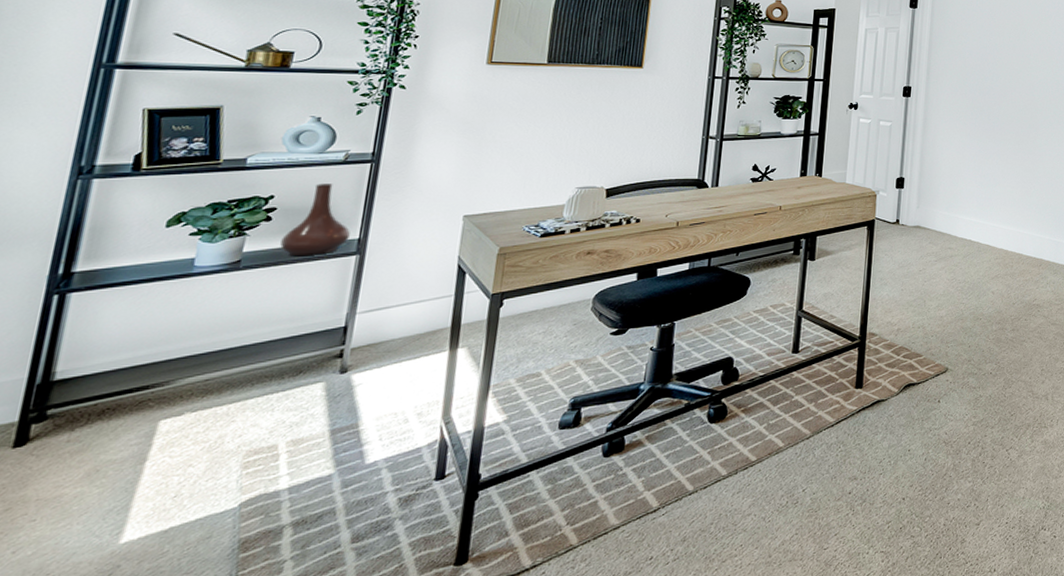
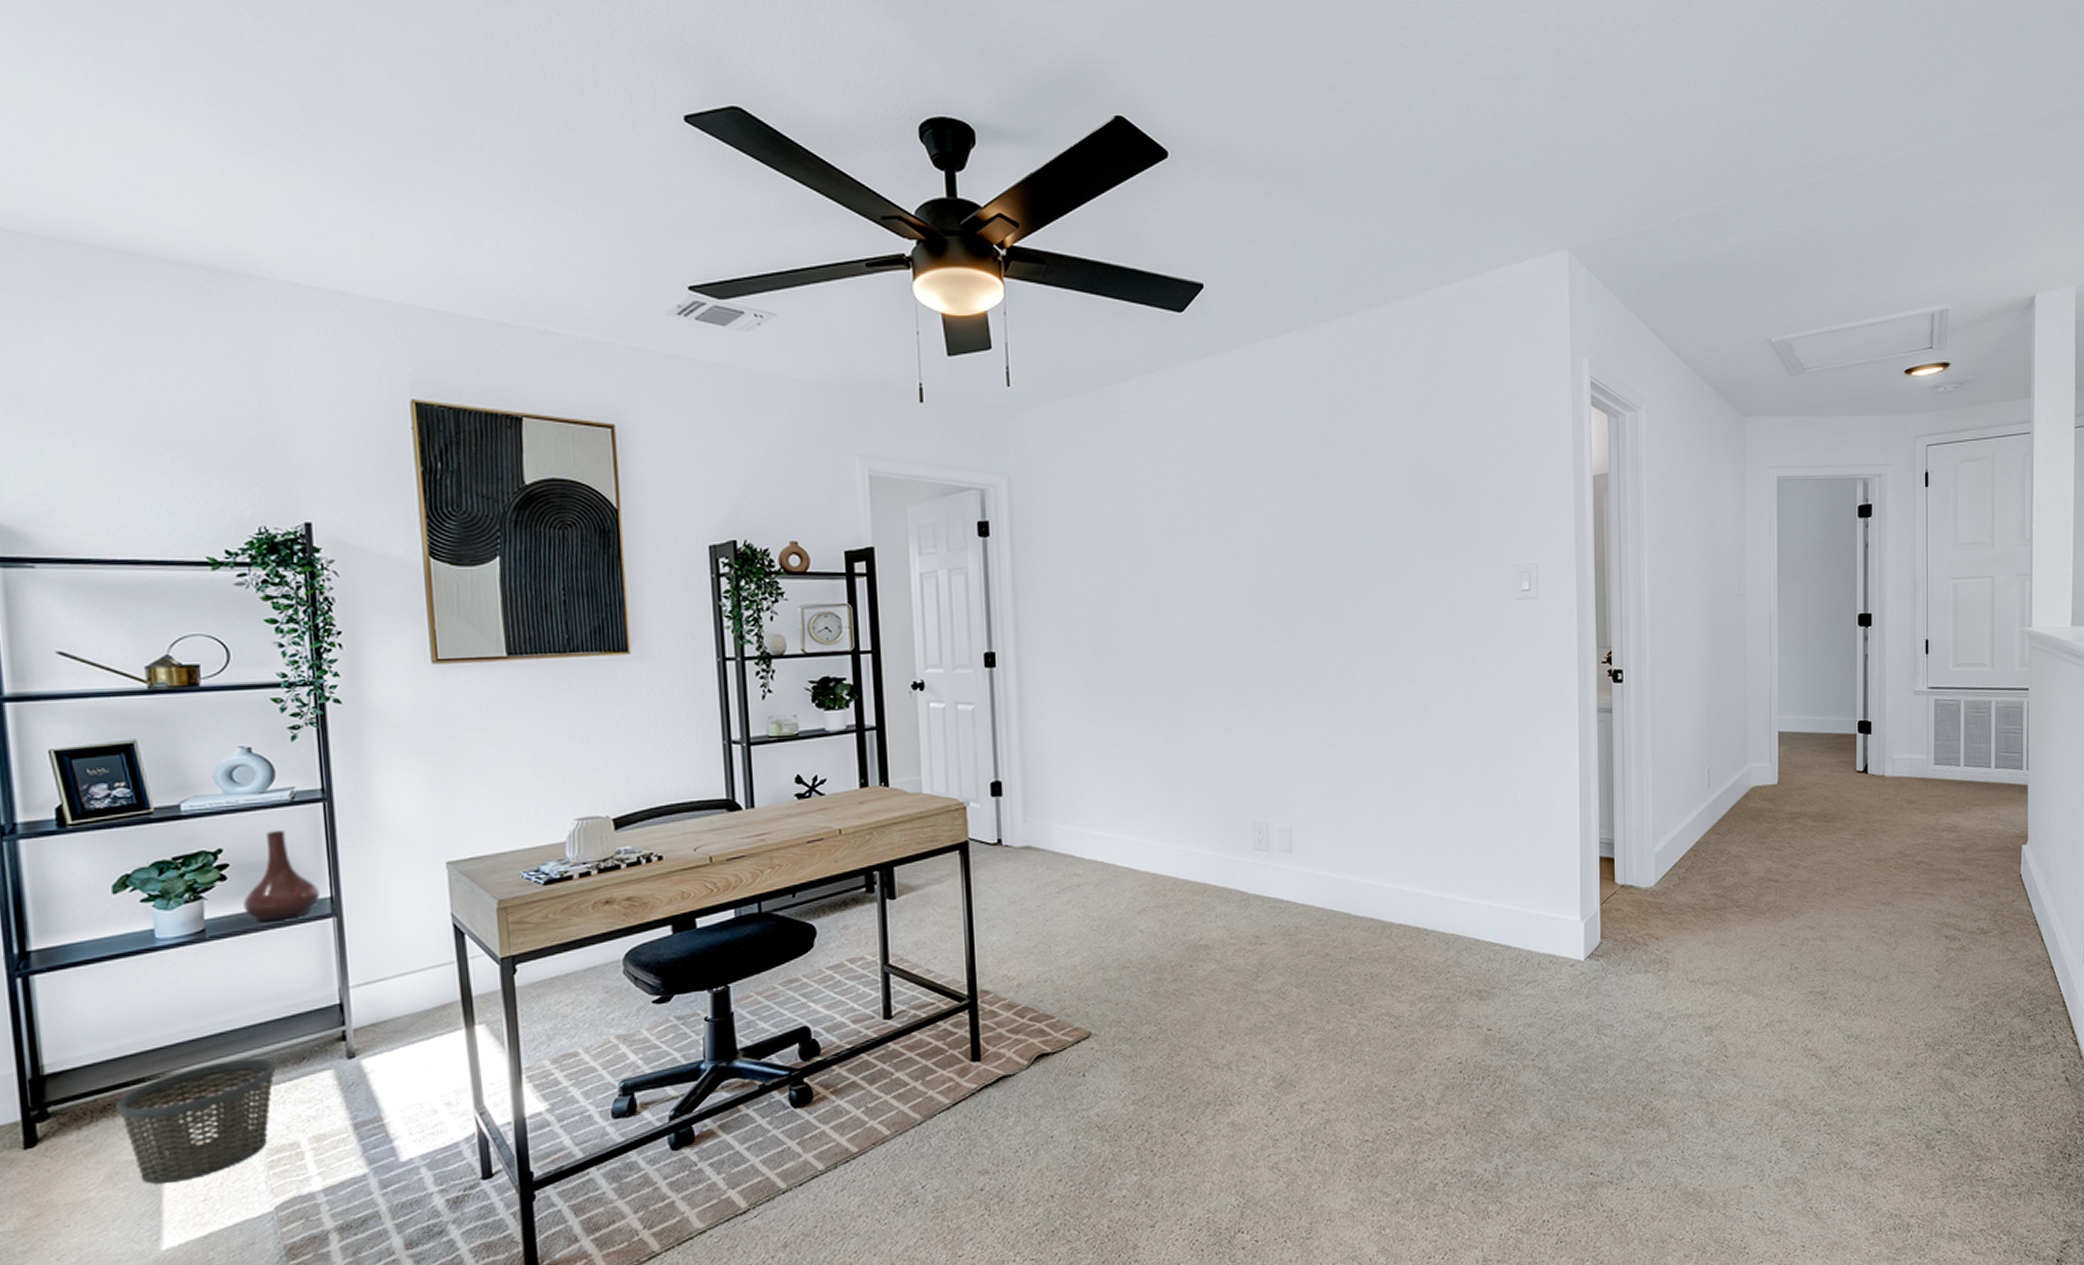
basket: none [112,371,275,482] -> present [114,1058,277,1184]

